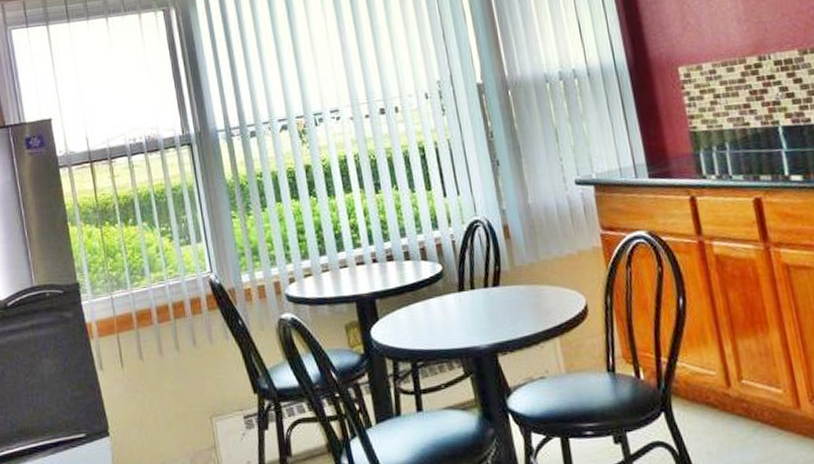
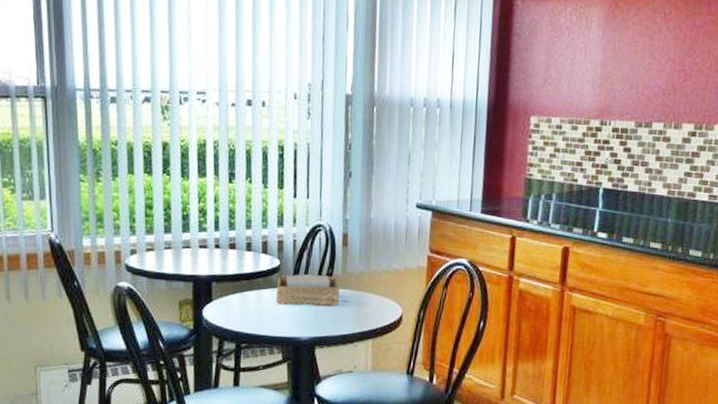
napkin holder: none [442,273,514,314] -> present [276,274,340,307]

